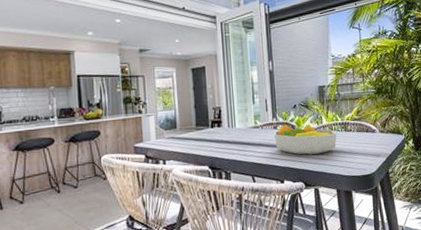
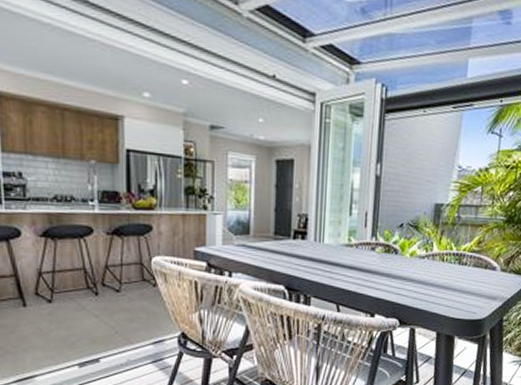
fruit bowl: present [273,124,337,155] -> none [370,246,448,288]

